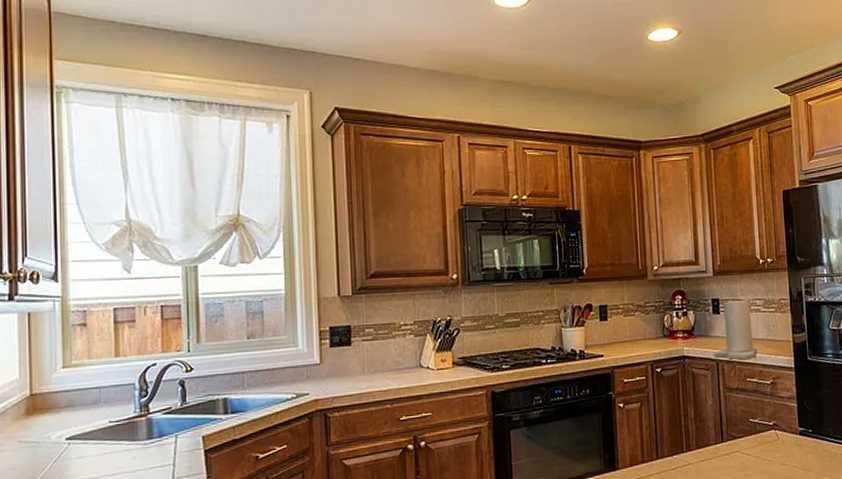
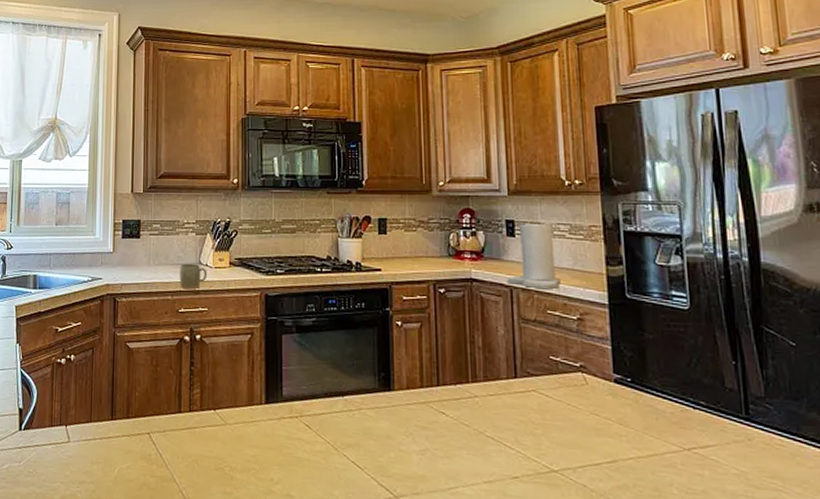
mug: none [398,367,430,395] -> present [180,263,208,289]

